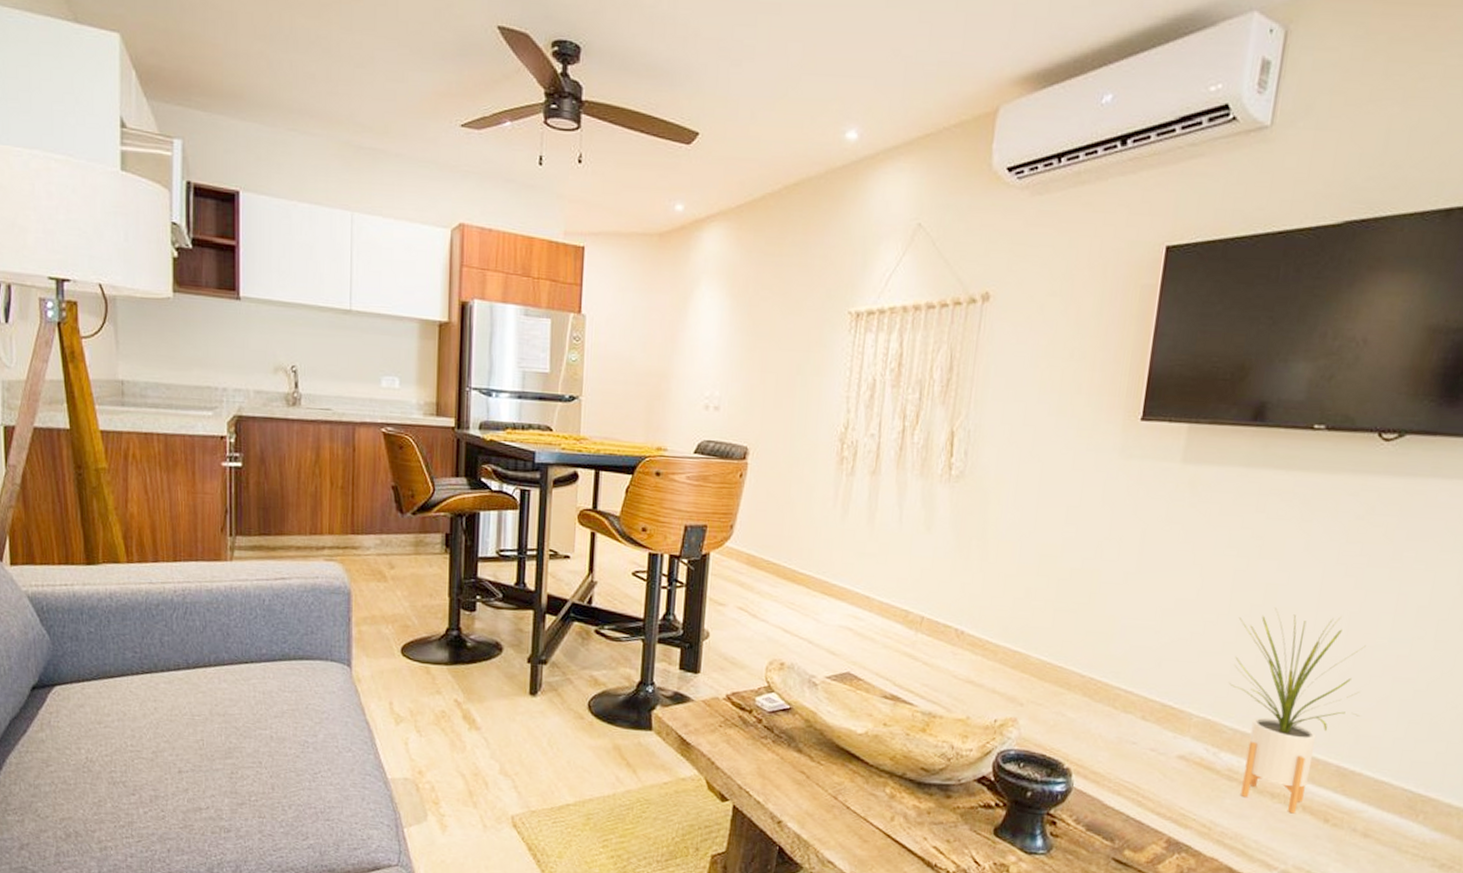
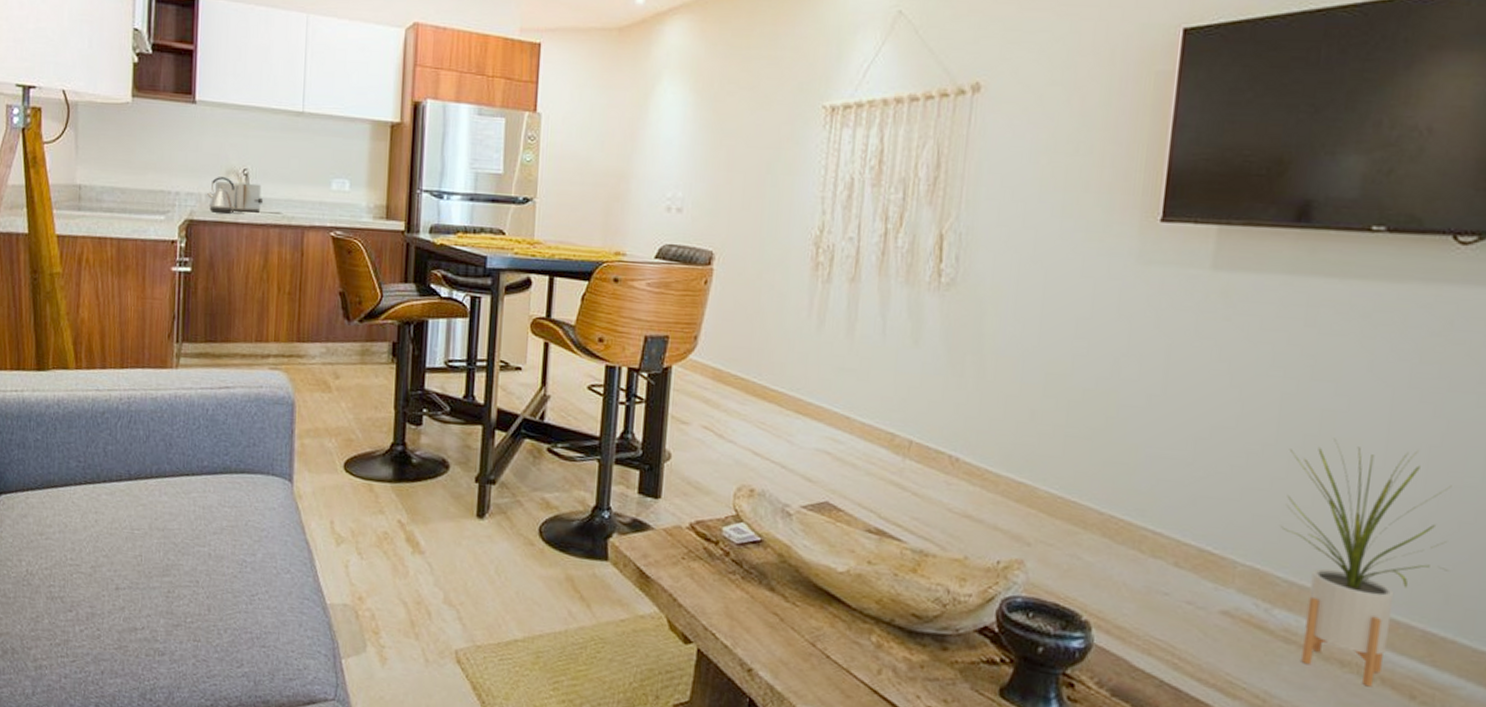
kettle: none [256,373,286,410] -> present [207,177,236,214]
toaster: none [262,378,313,410] -> present [214,181,264,214]

